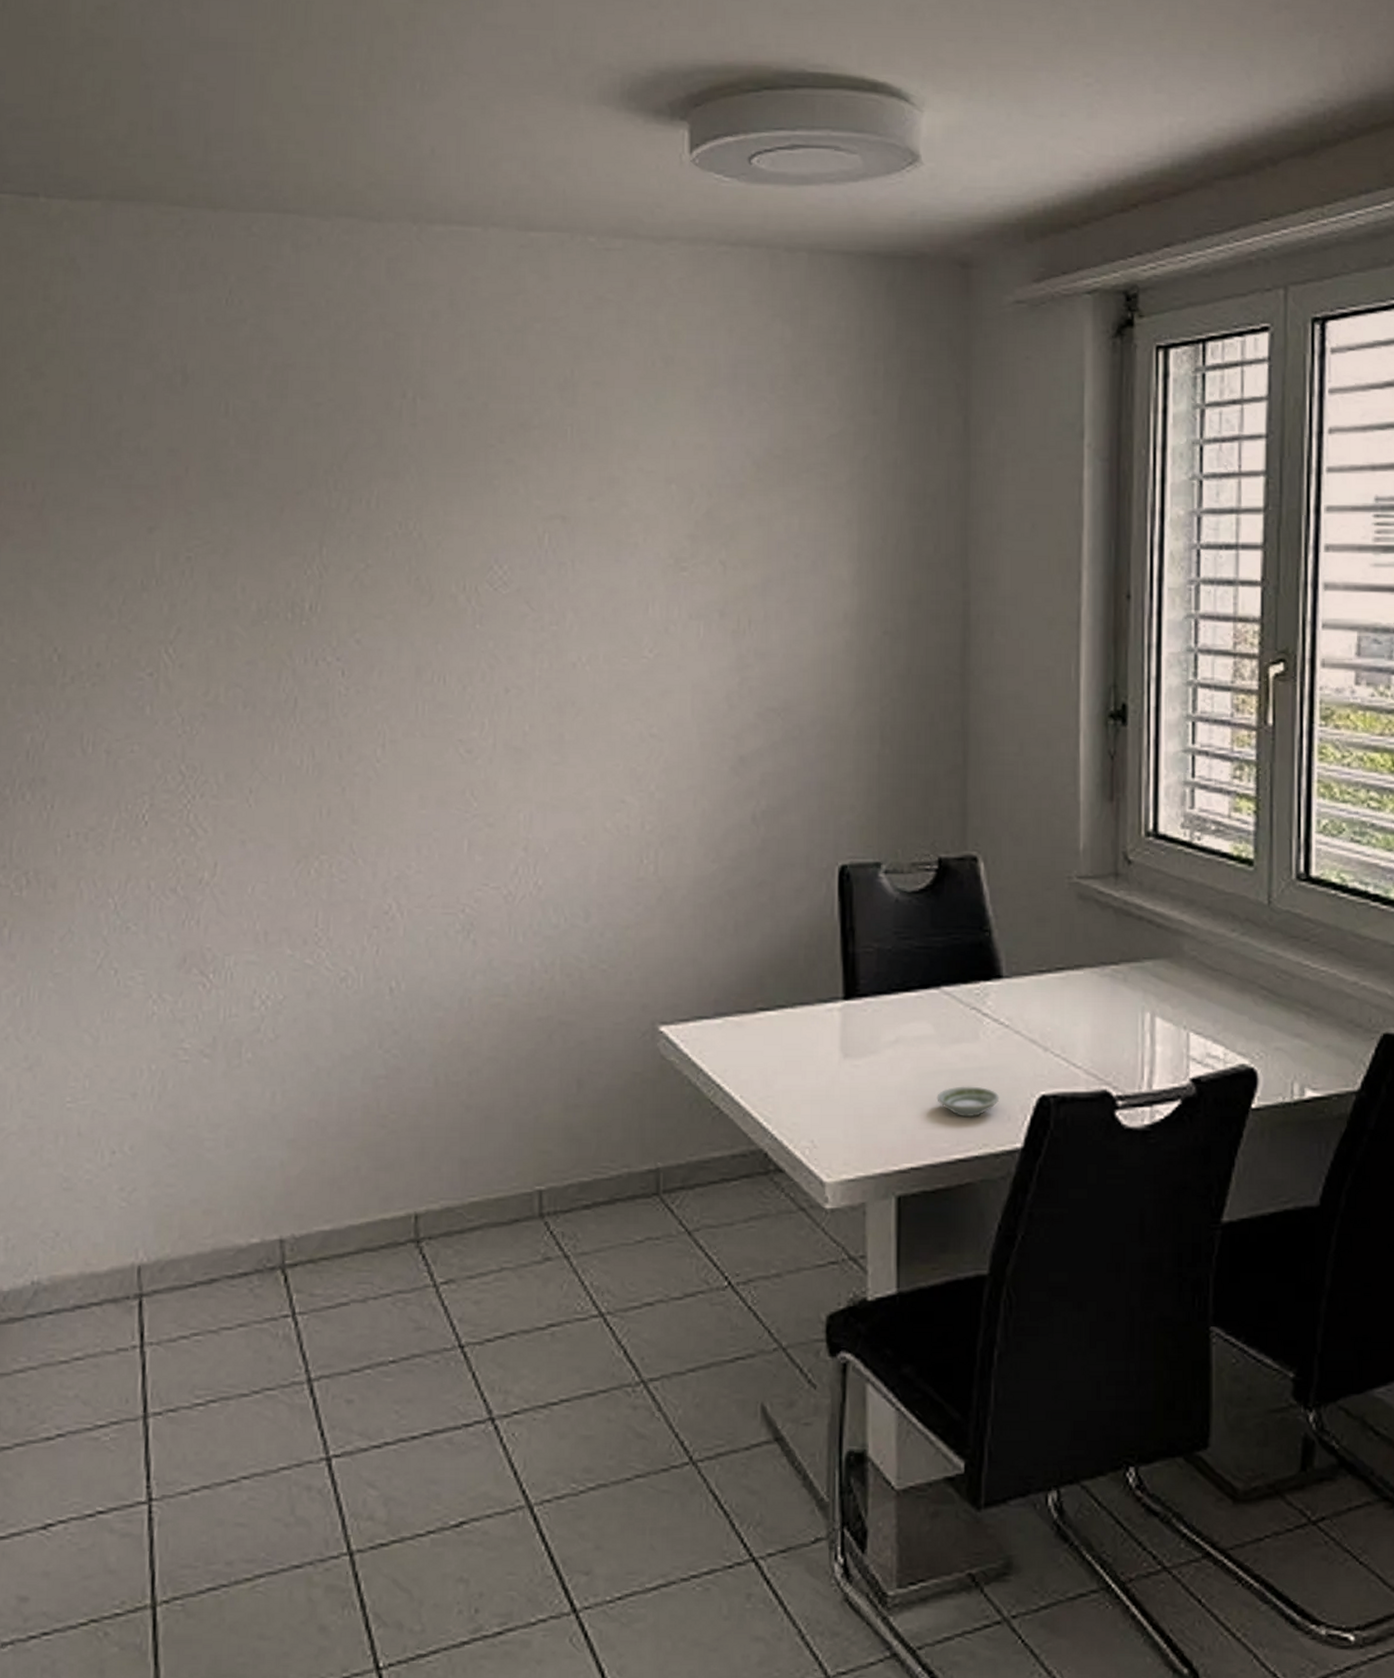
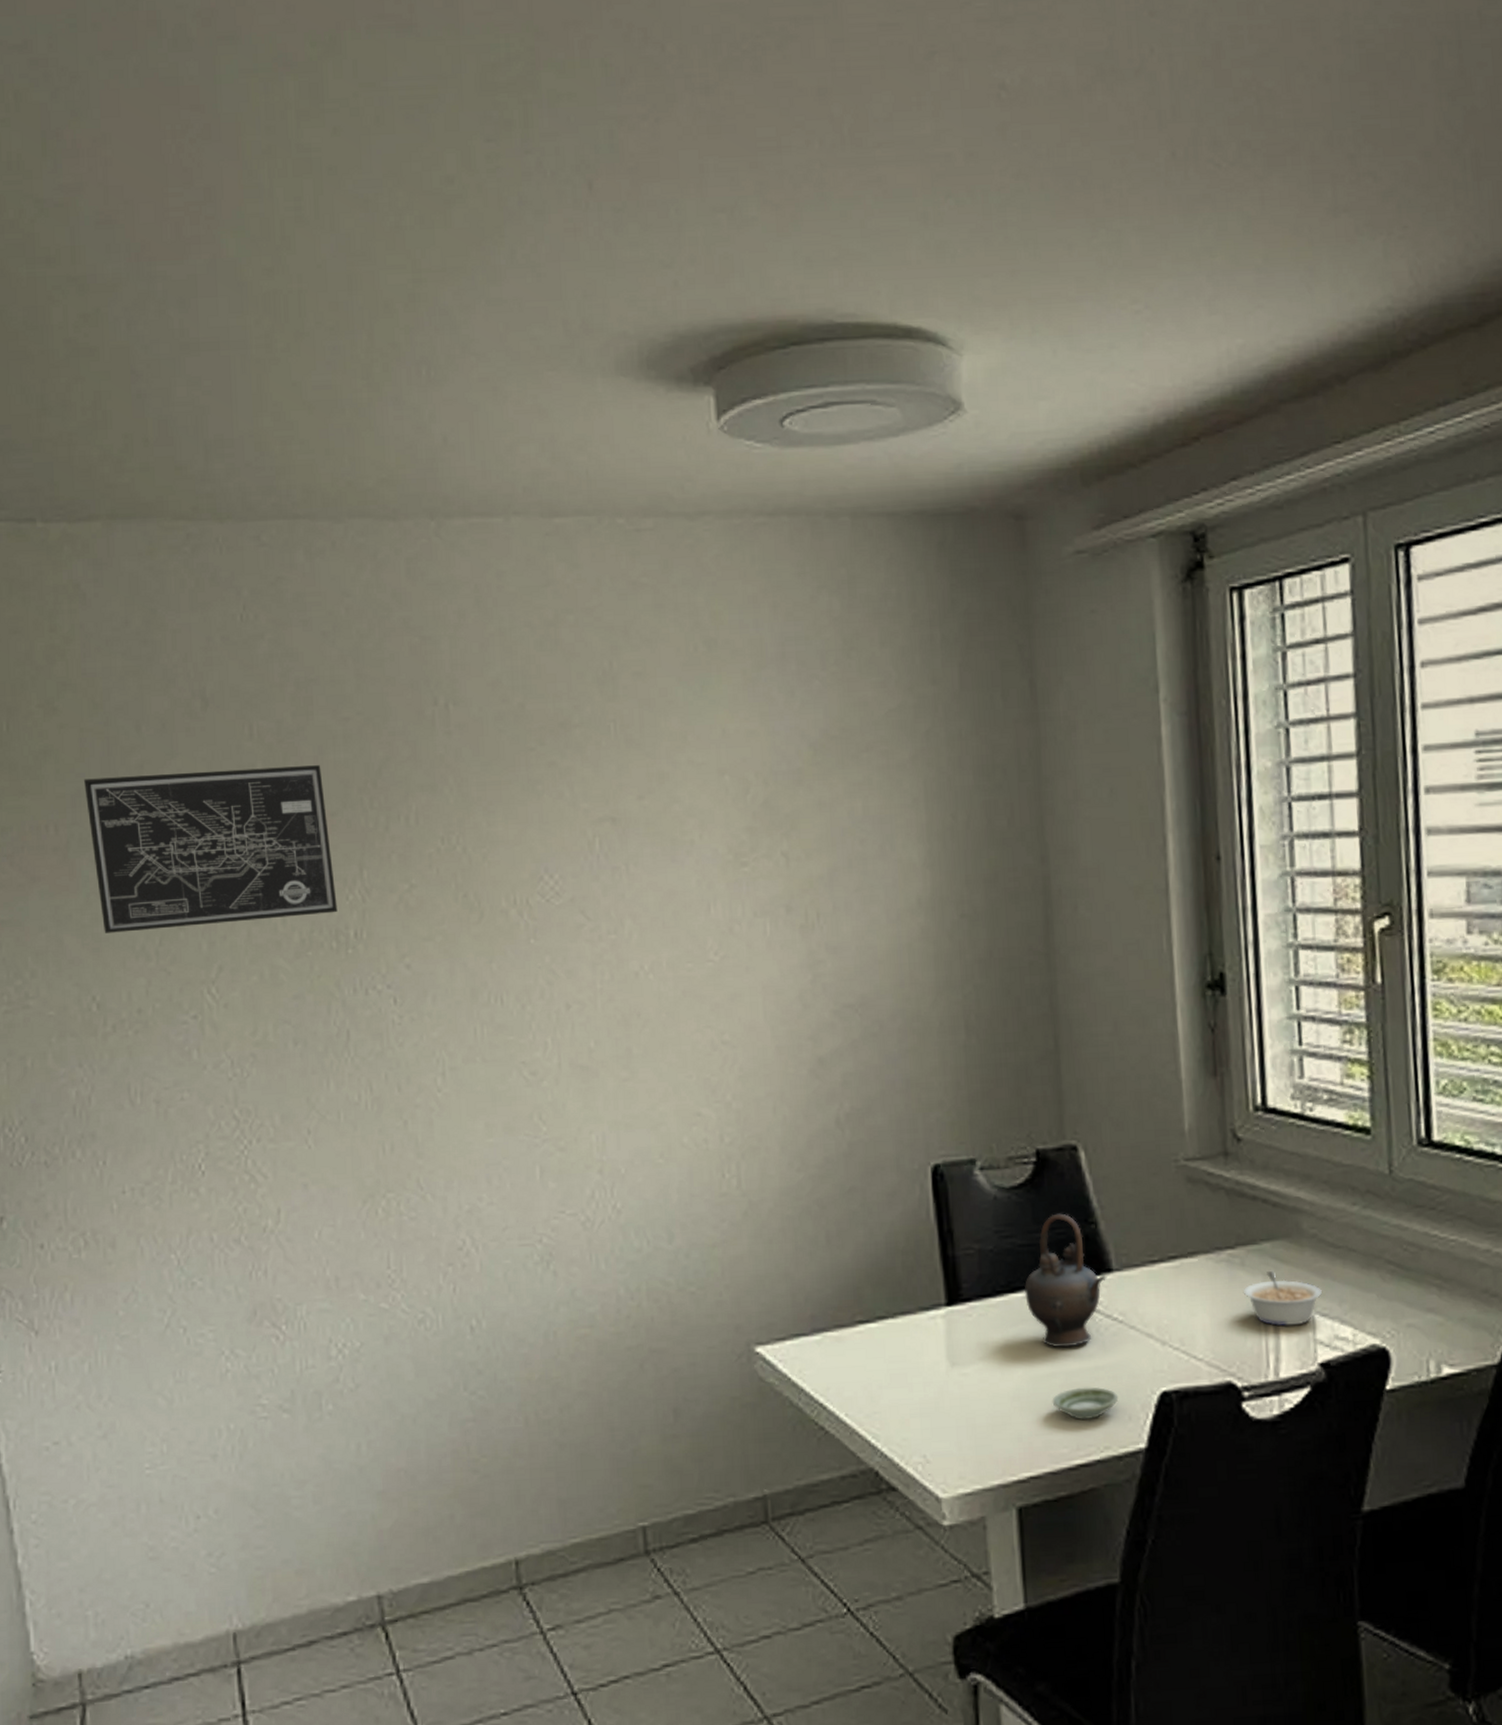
wall art: none [64,441,296,589] -> present [84,765,338,933]
teapot: none [917,919,997,1047] -> present [1024,1213,1107,1347]
legume: none [1123,987,1197,1041] -> present [1243,1270,1322,1326]

